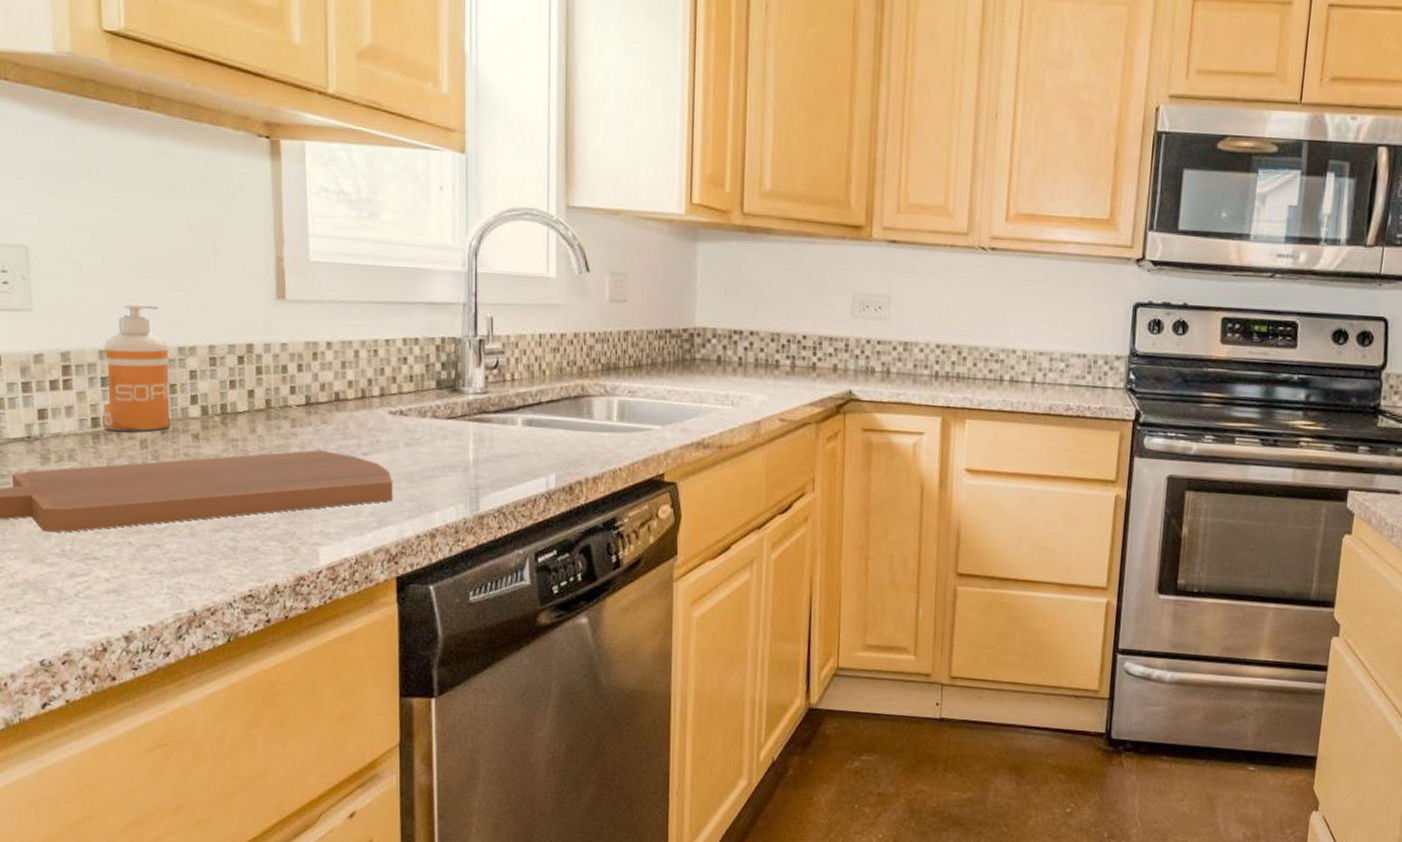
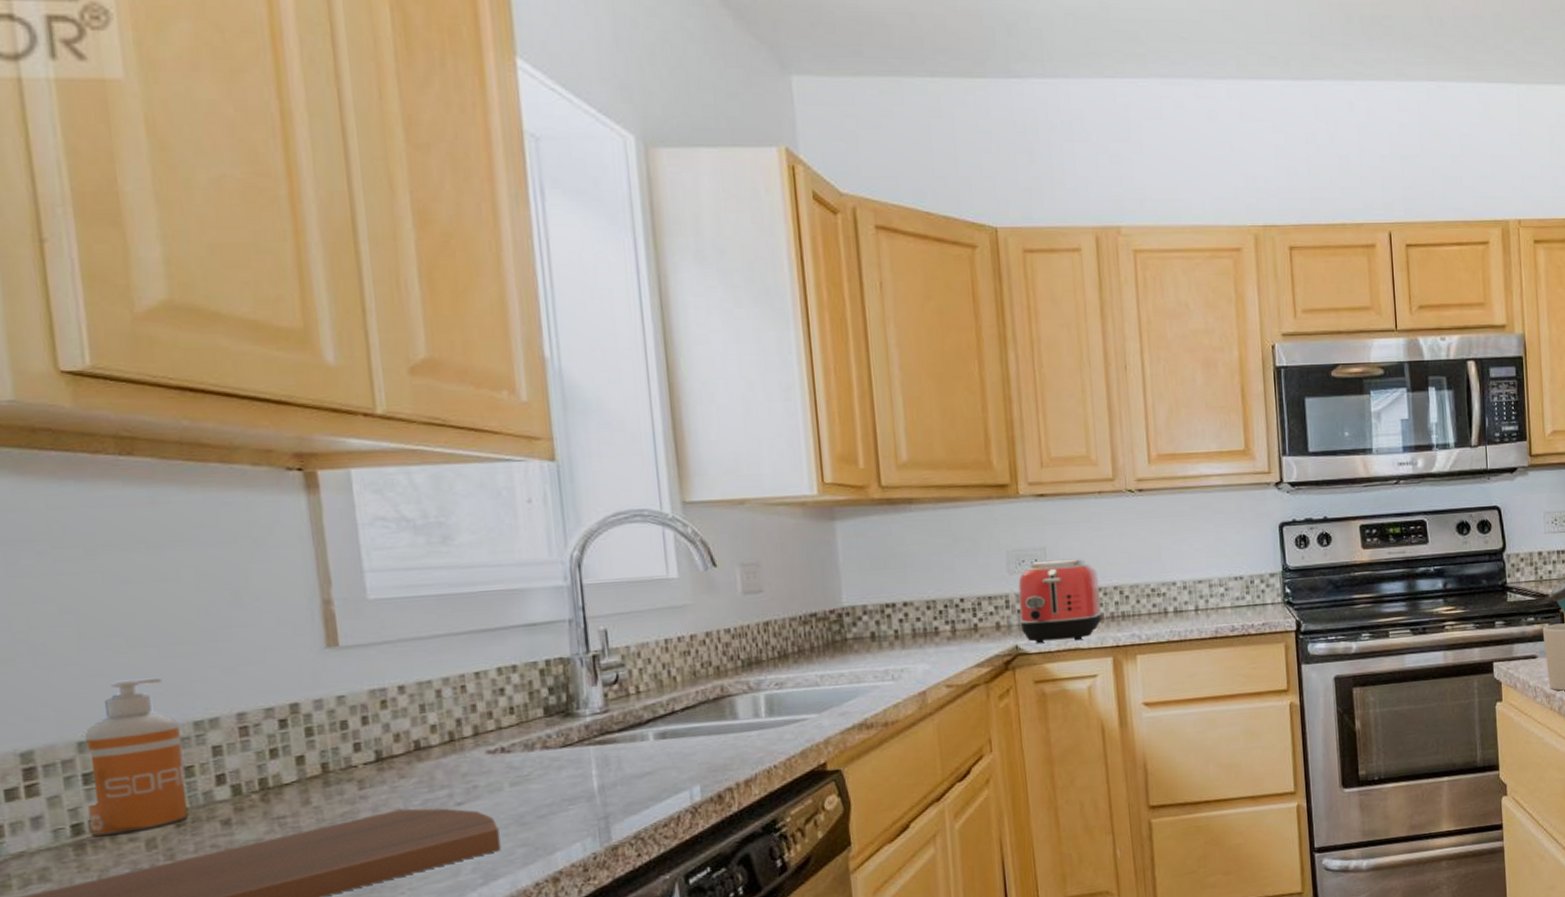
toaster: none [855,308,939,395] -> present [1018,558,1103,643]

